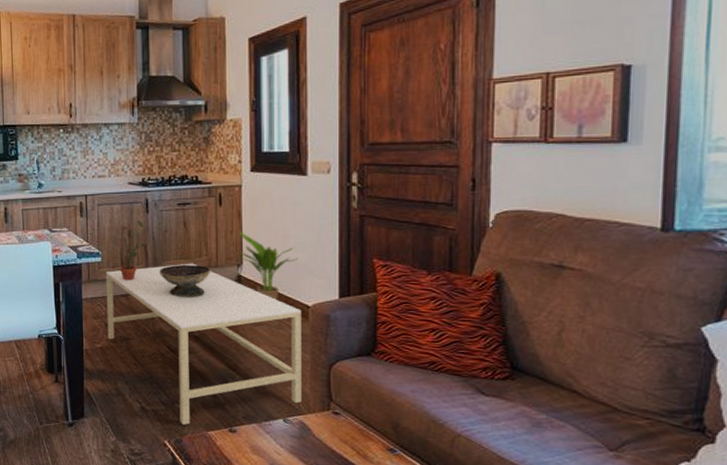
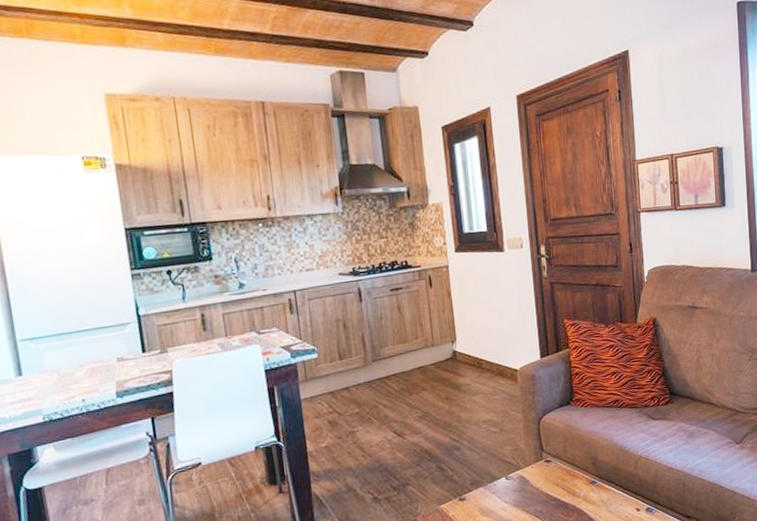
coffee table: present [105,263,302,425] -> none [323,345,519,505]
potted plant: present [113,220,146,281] -> none [328,310,363,374]
decorative bowl: present [160,264,211,299] -> none [379,347,429,382]
potted plant: present [237,231,298,300] -> none [449,309,504,369]

